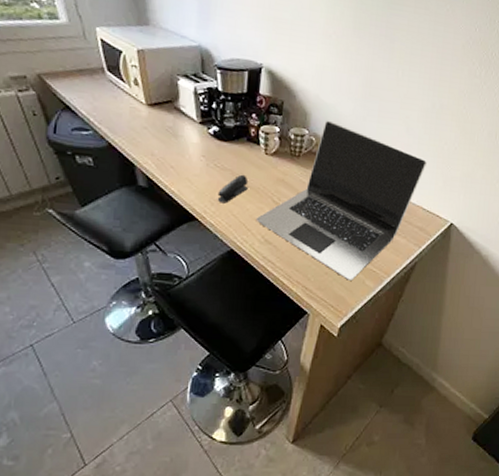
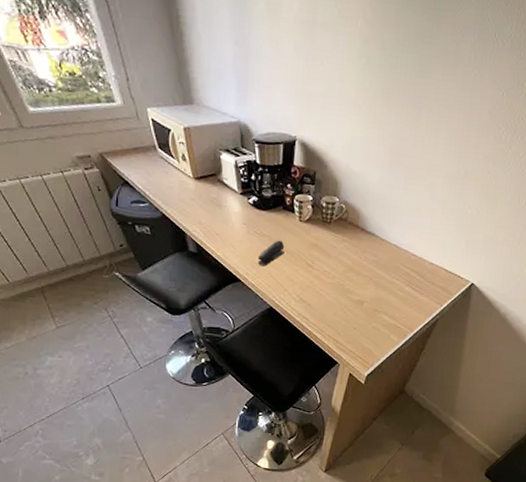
laptop: present [255,120,428,281] -> none [291,188,451,335]

